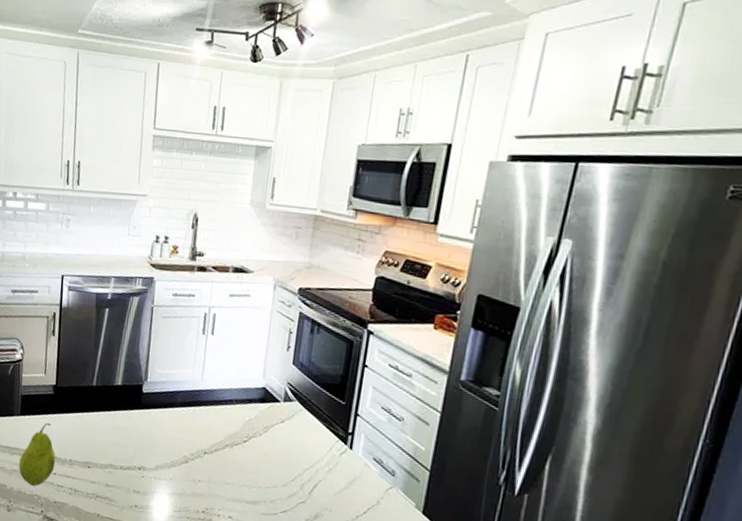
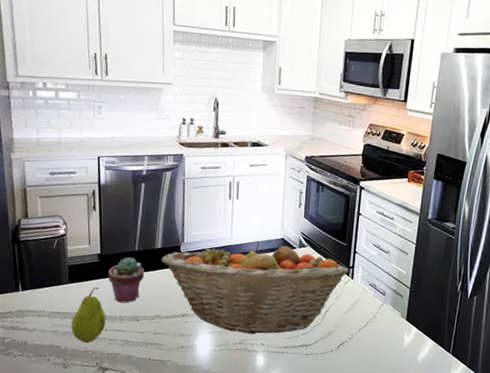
potted succulent: none [61,392,102,446] -> present [108,257,145,303]
fruit basket: none [120,388,347,507] -> present [161,241,349,335]

